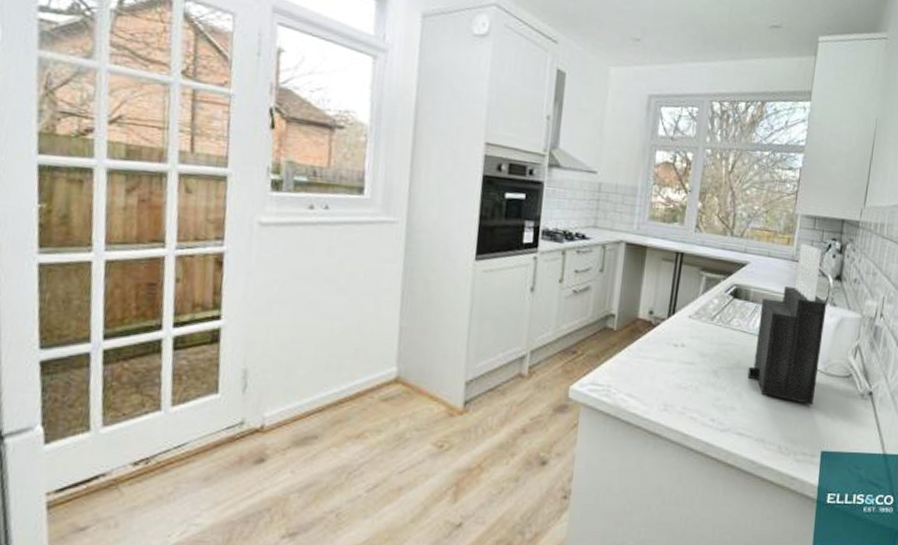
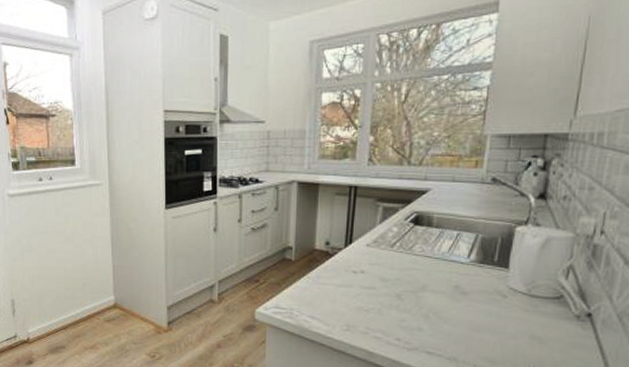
knife block: present [747,243,827,406] -> none [434,164,528,327]

